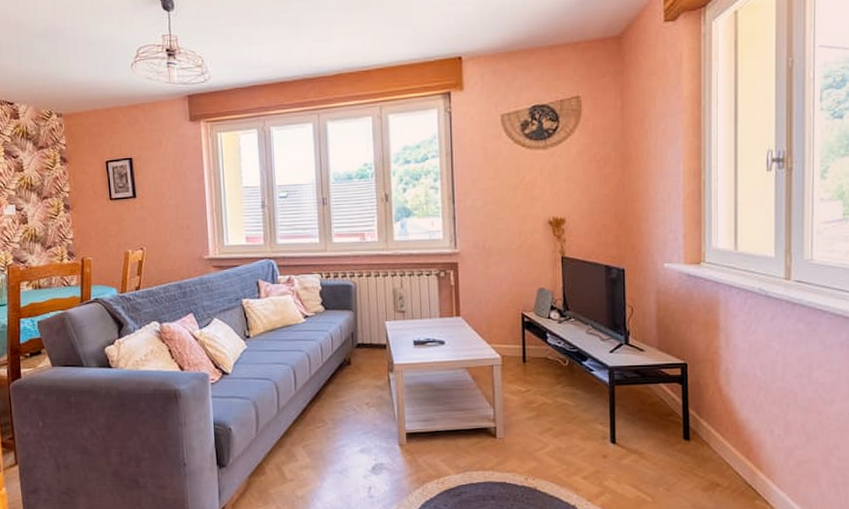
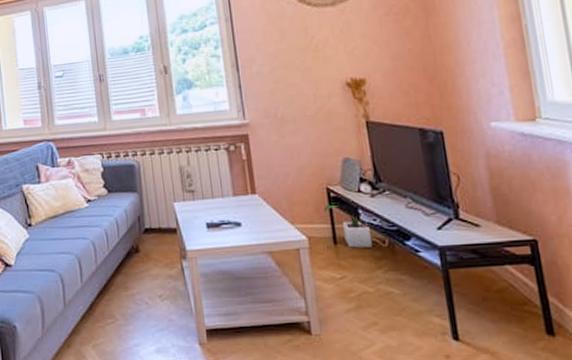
potted plant: none [517,326,555,366] -> present [323,202,372,248]

